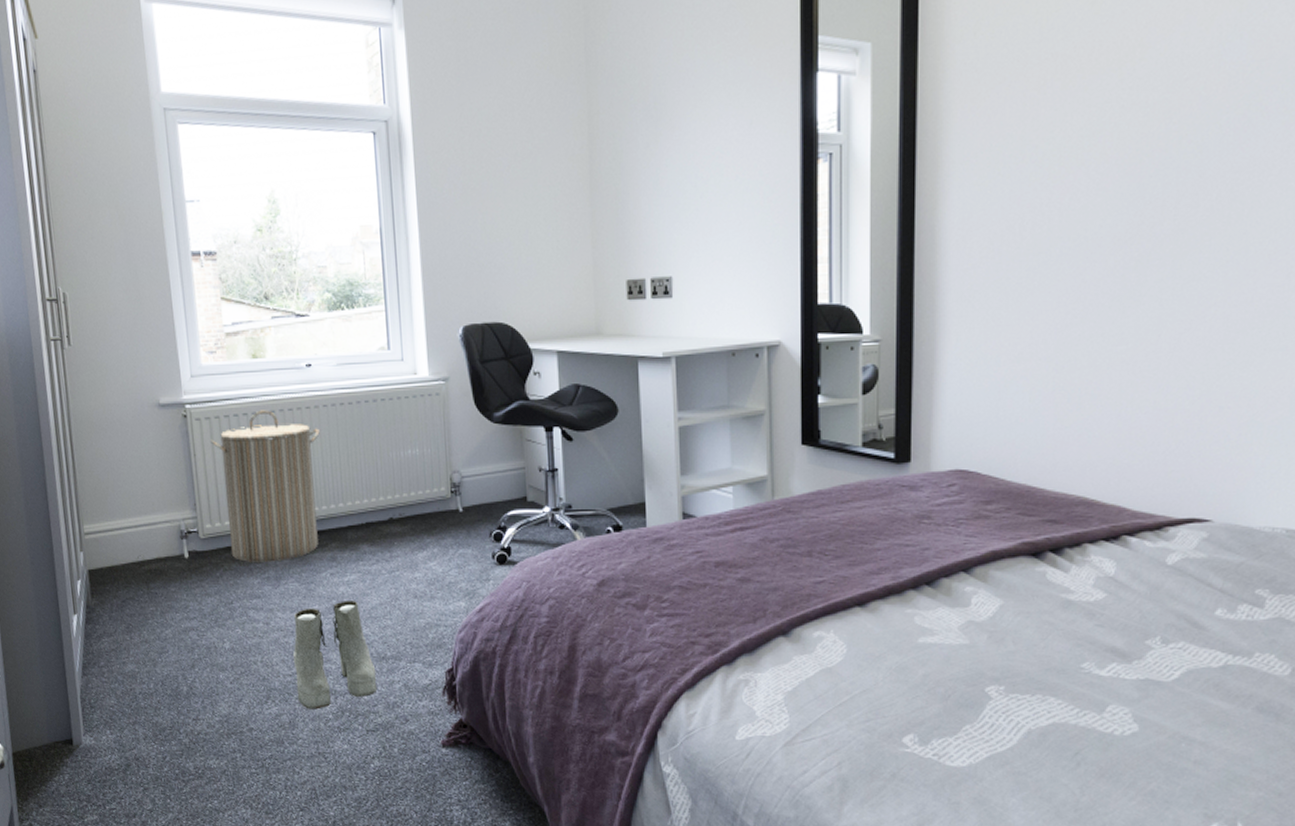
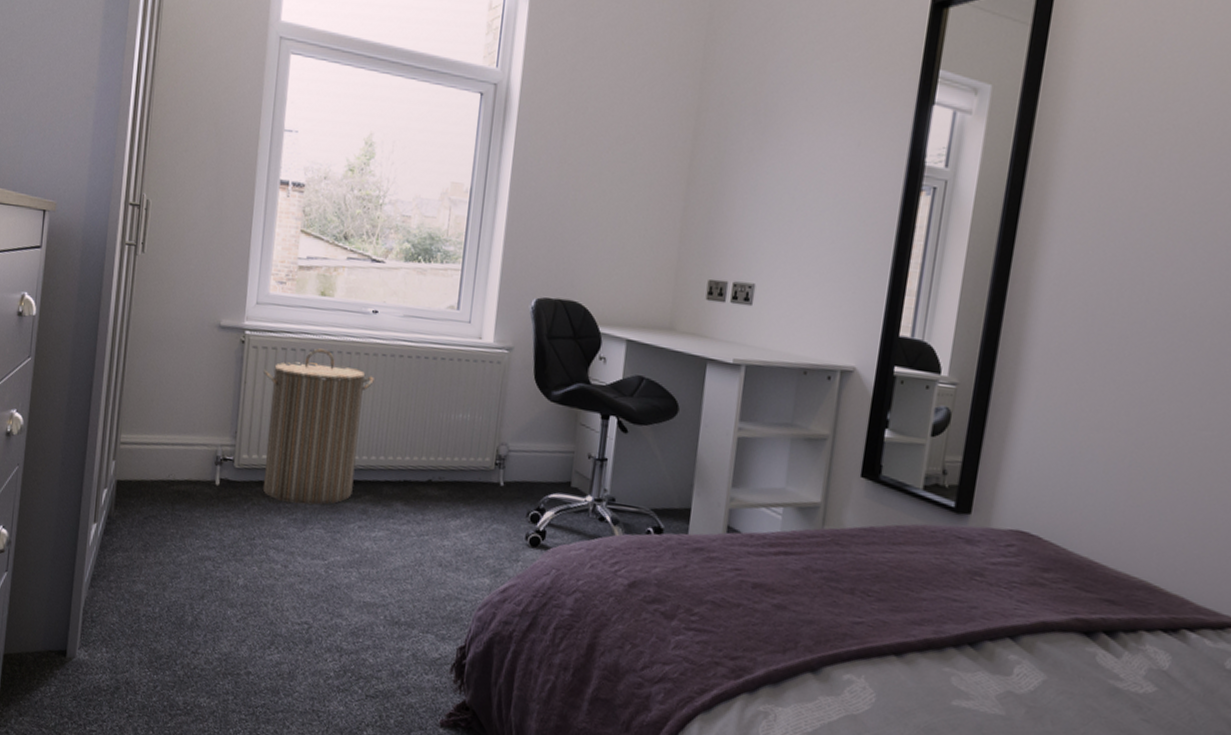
boots: present [292,601,378,710] -> none [301,556,387,665]

